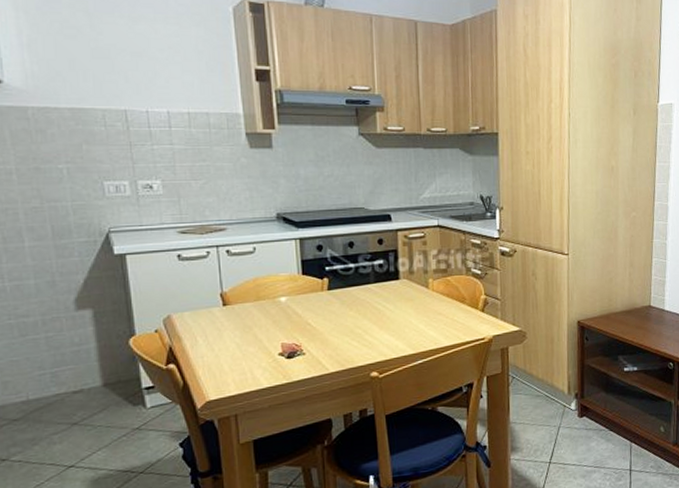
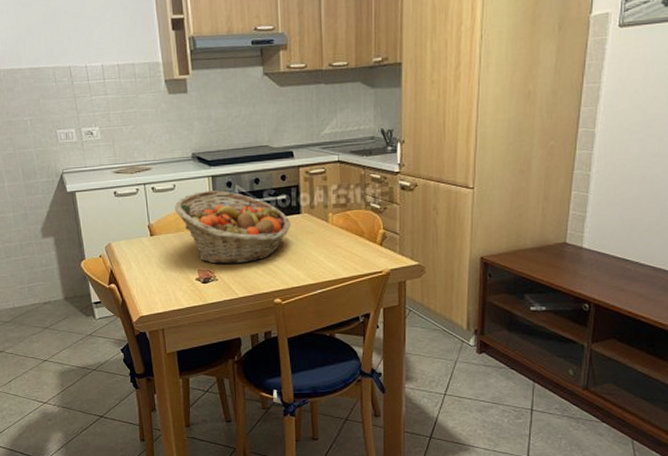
fruit basket: none [254,254,388,336] -> present [174,190,290,265]

